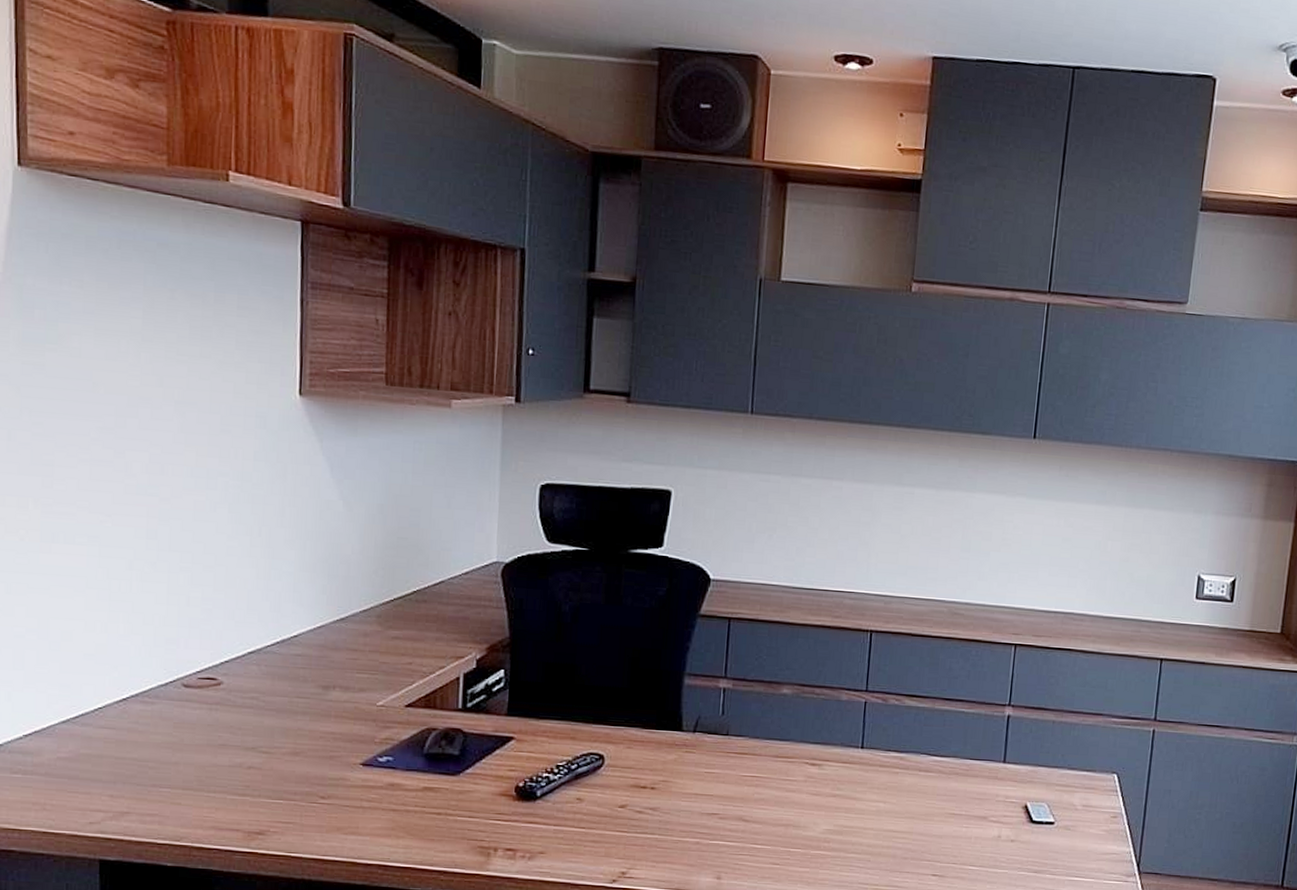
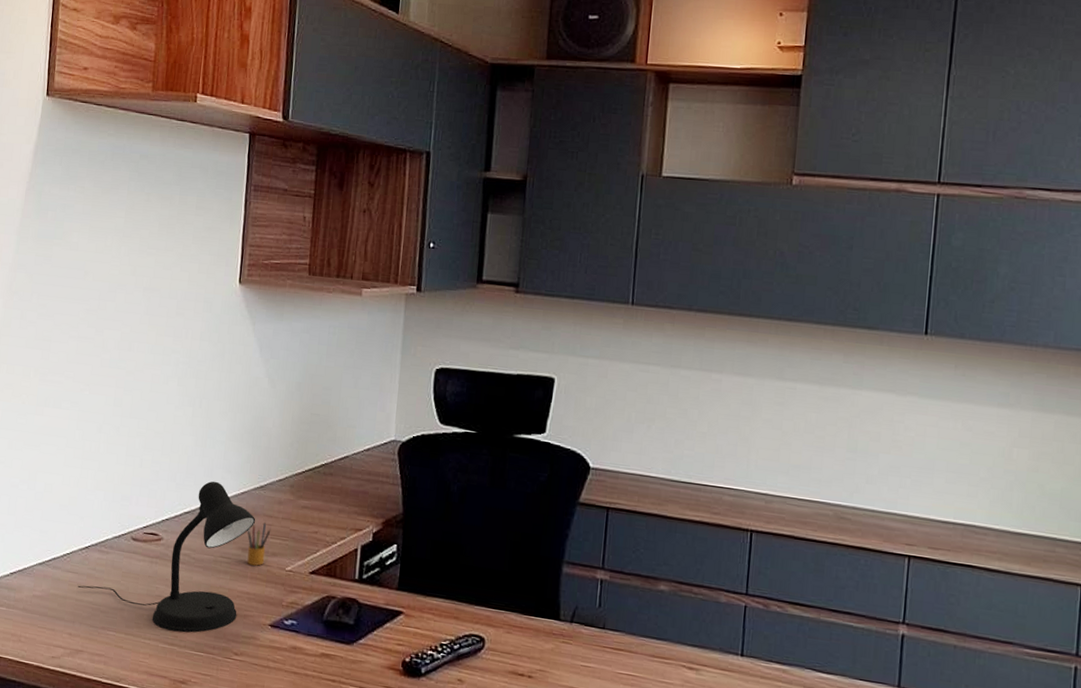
desk lamp: none [117,616,338,781] -> present [78,481,256,633]
pencil box: none [327,654,357,704] -> present [247,520,271,566]

